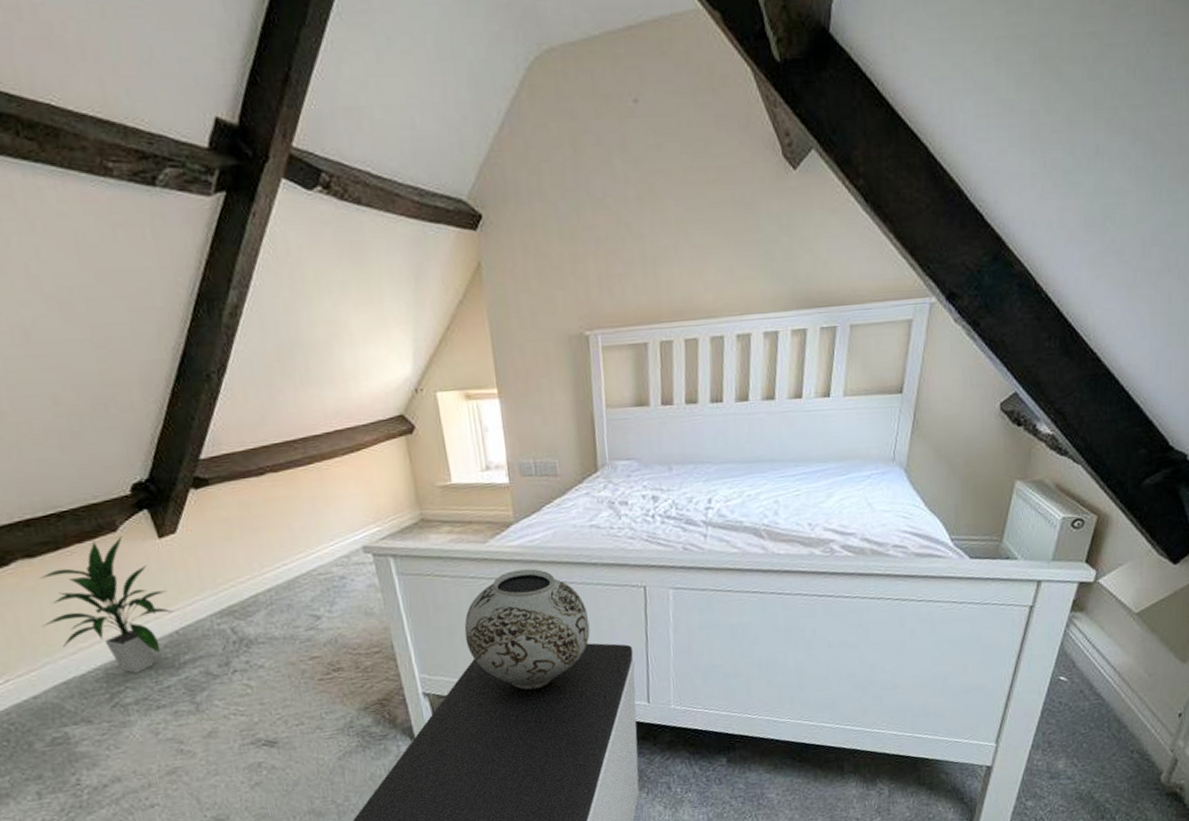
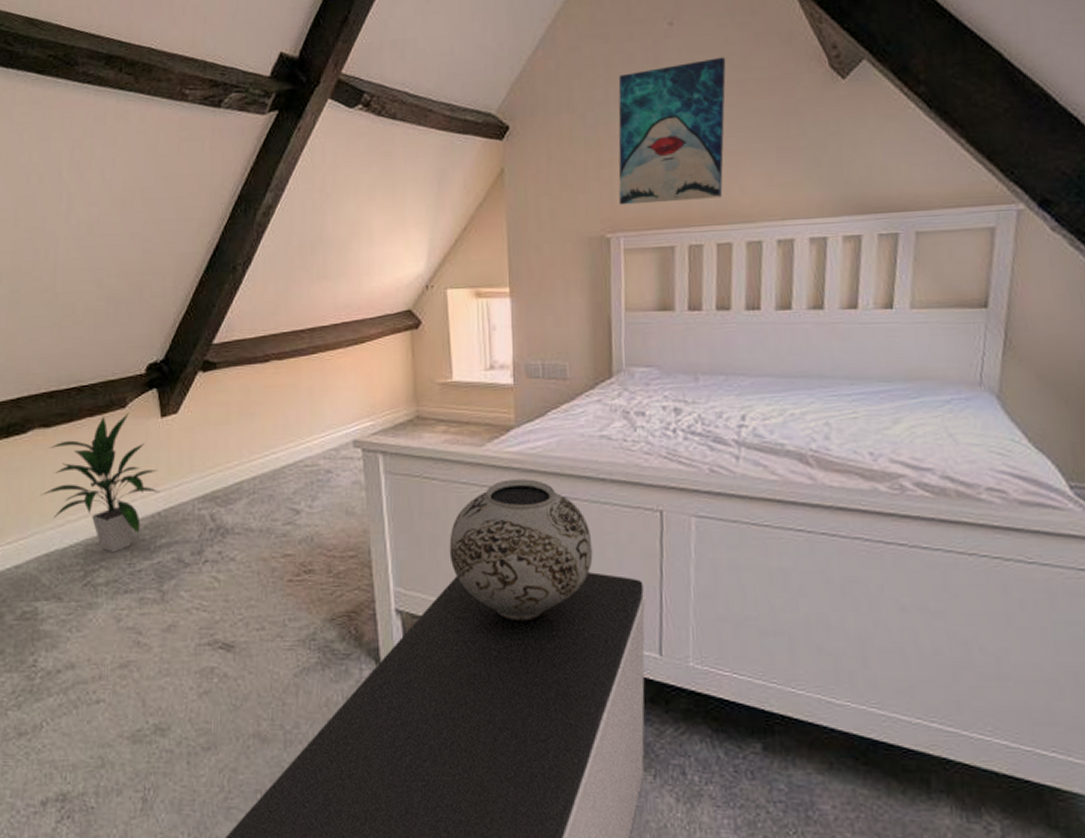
wall art: none [587,142,690,302] -> present [618,57,726,205]

